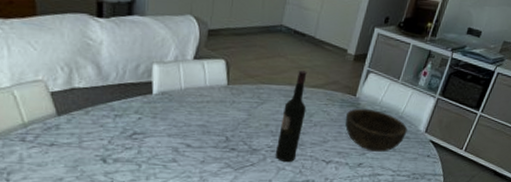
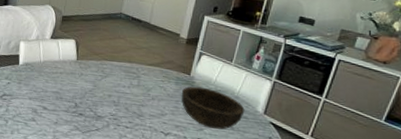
wine bottle: present [275,69,307,162] -> none [117,49,145,130]

